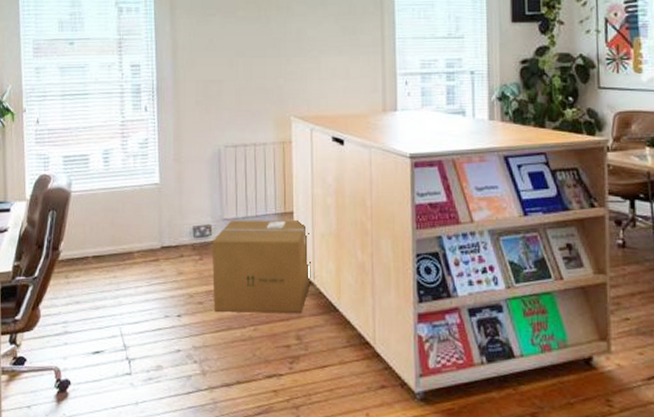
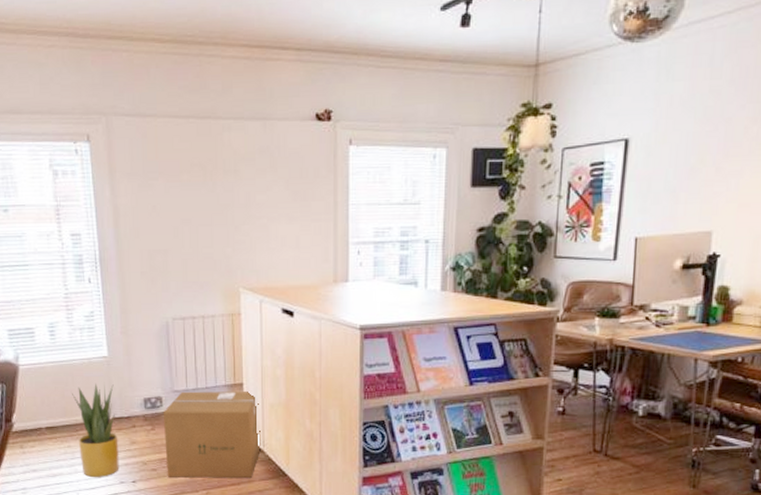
planter: none [121,210,165,310] -> present [72,383,119,477]

